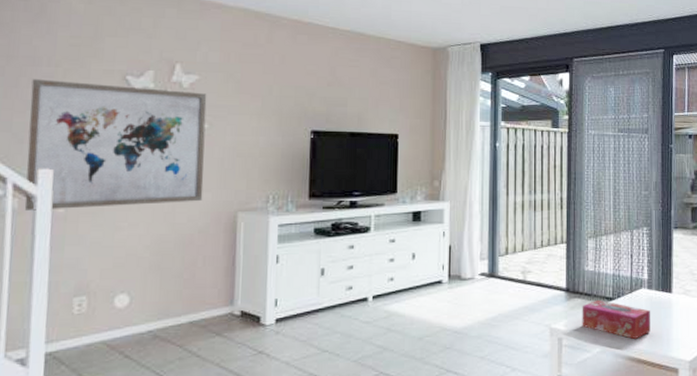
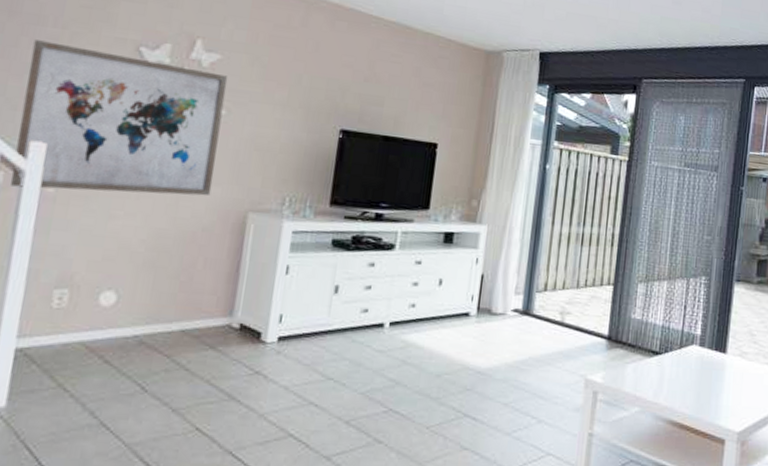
tissue box: present [582,299,650,339] -> none [621,352,700,401]

